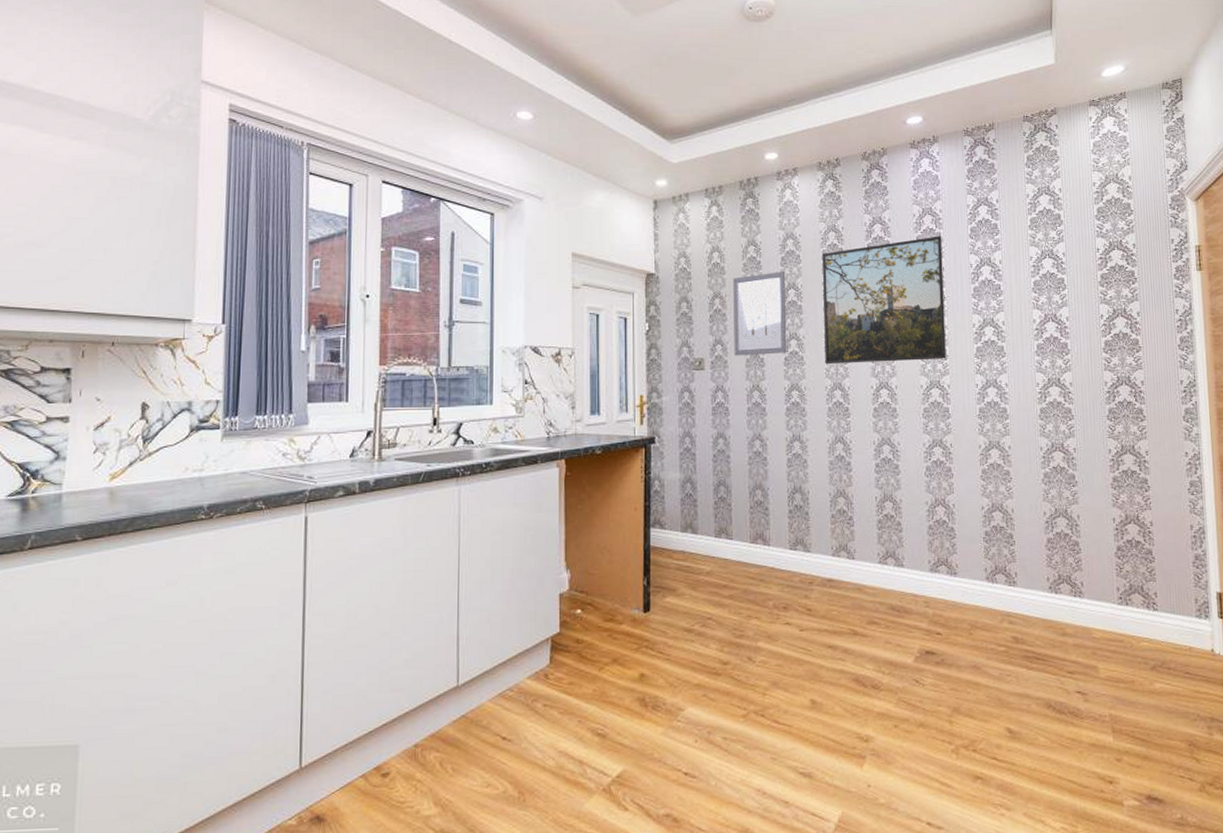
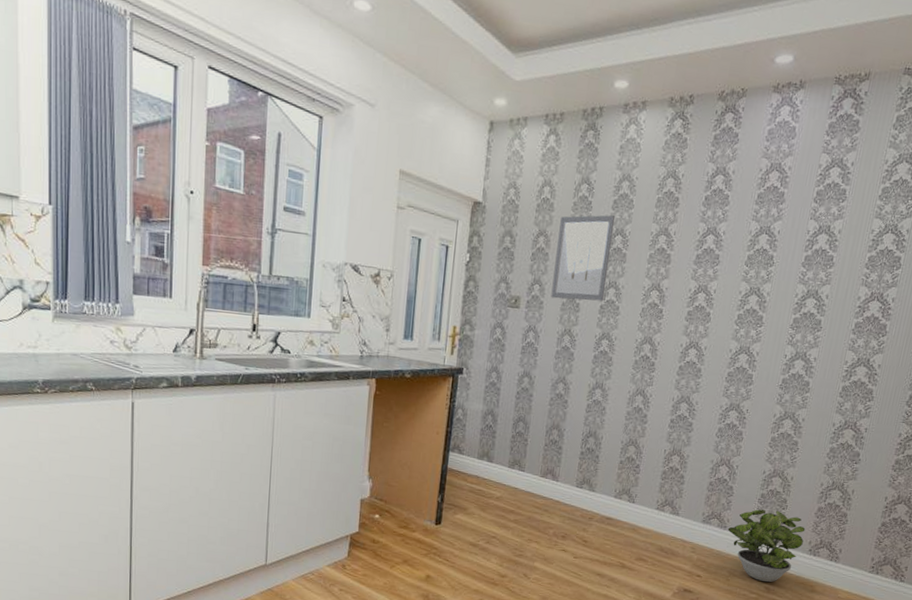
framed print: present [821,236,946,365] -> none [640,195,785,326]
potted plant: none [958,547,1041,630] -> present [727,509,806,582]

